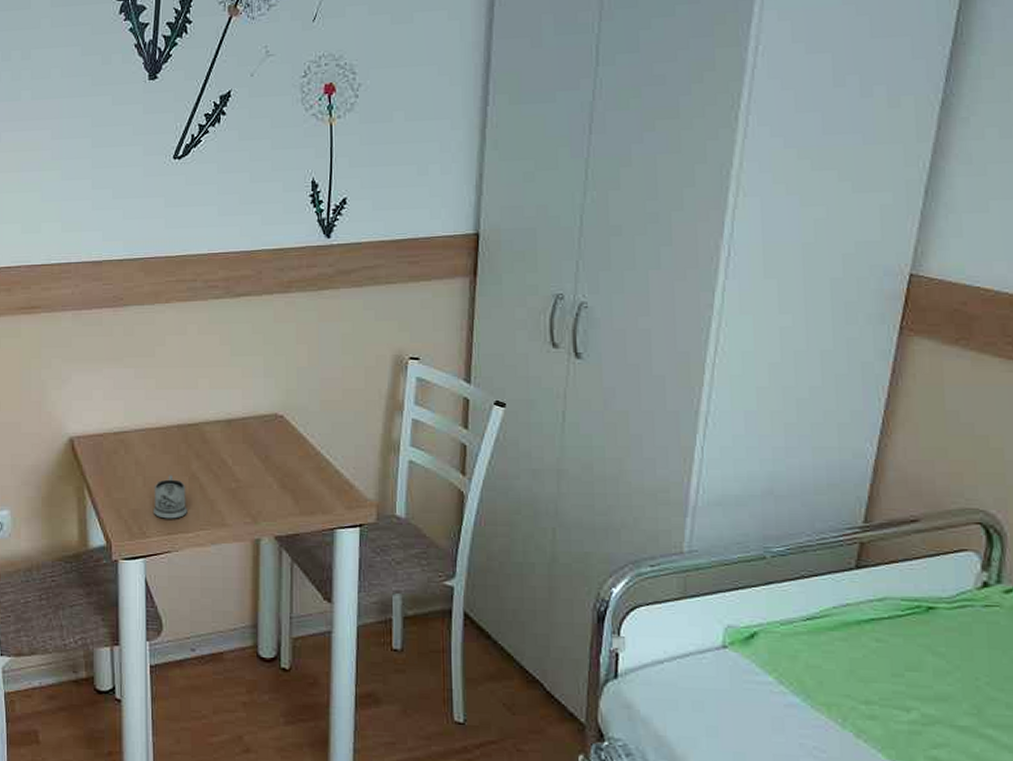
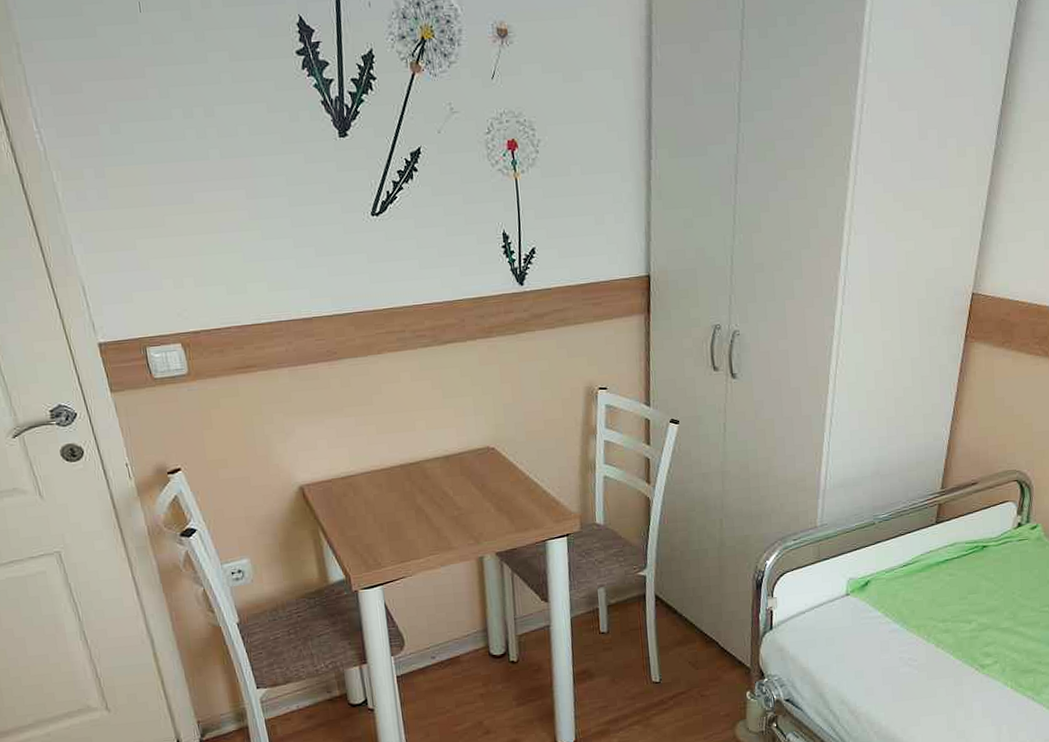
tea glass holder: present [152,475,187,519] -> none [384,510,417,549]

